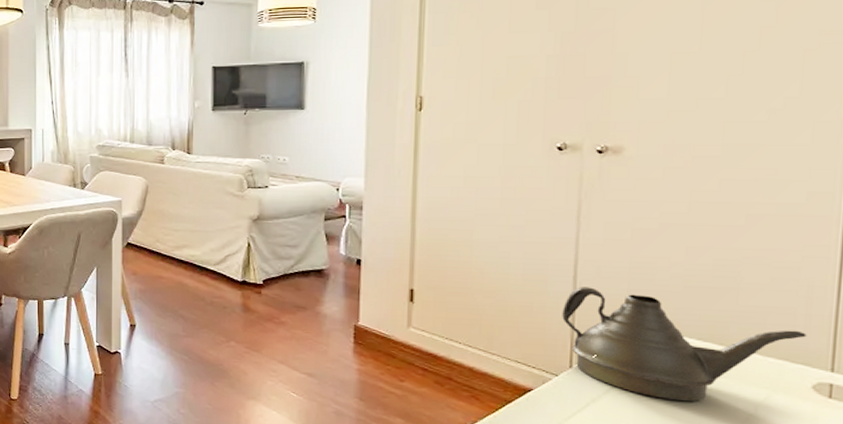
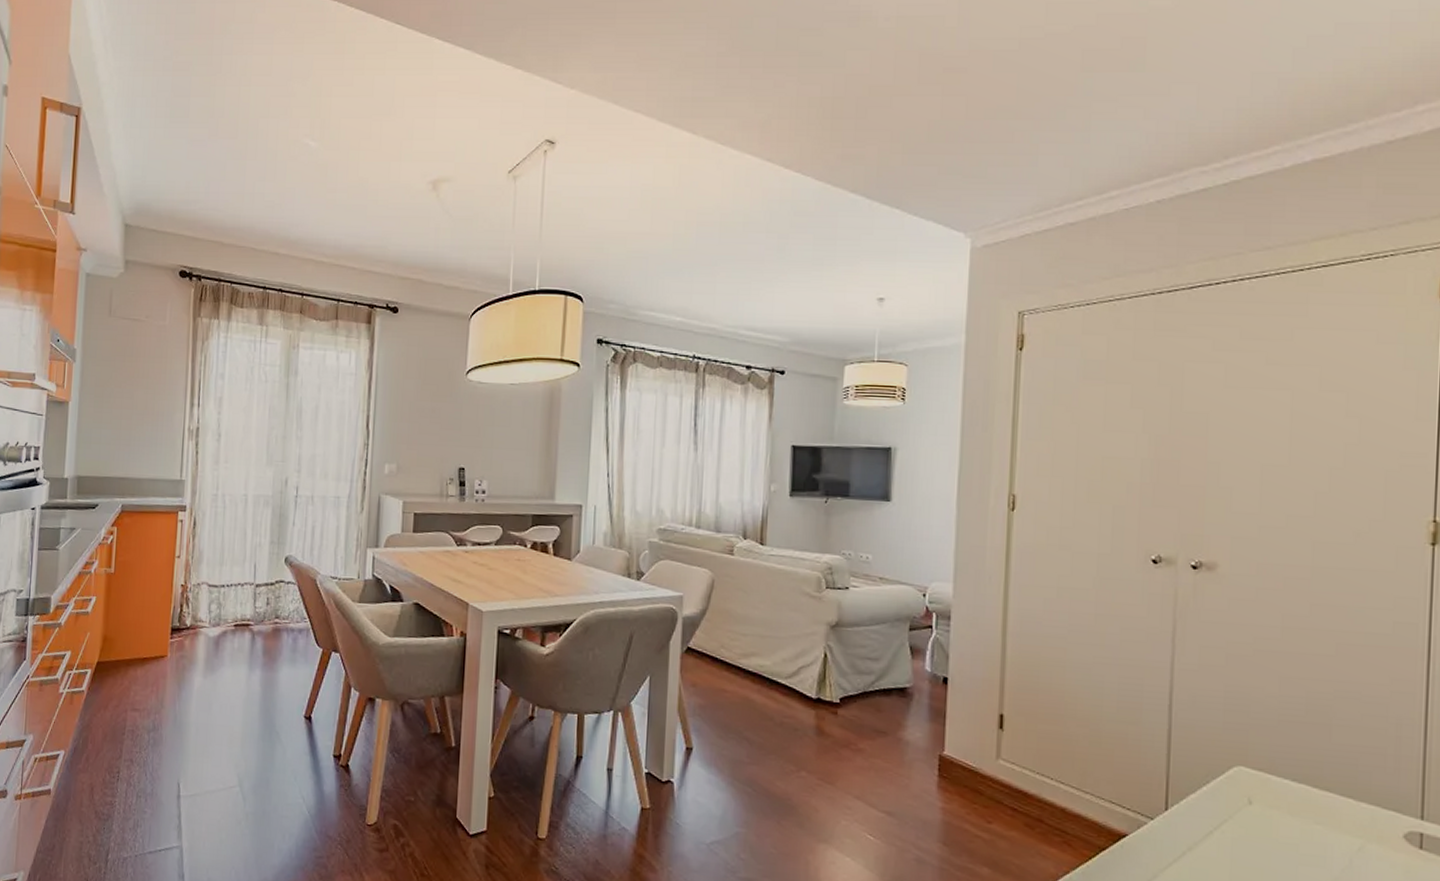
teapot: present [562,287,807,402] -> none [1157,717,1397,852]

